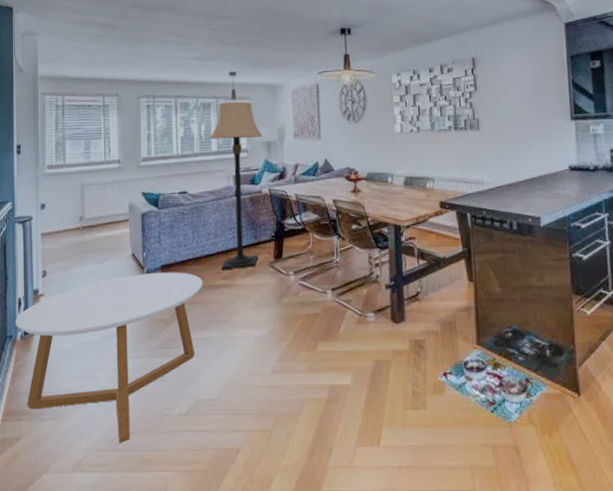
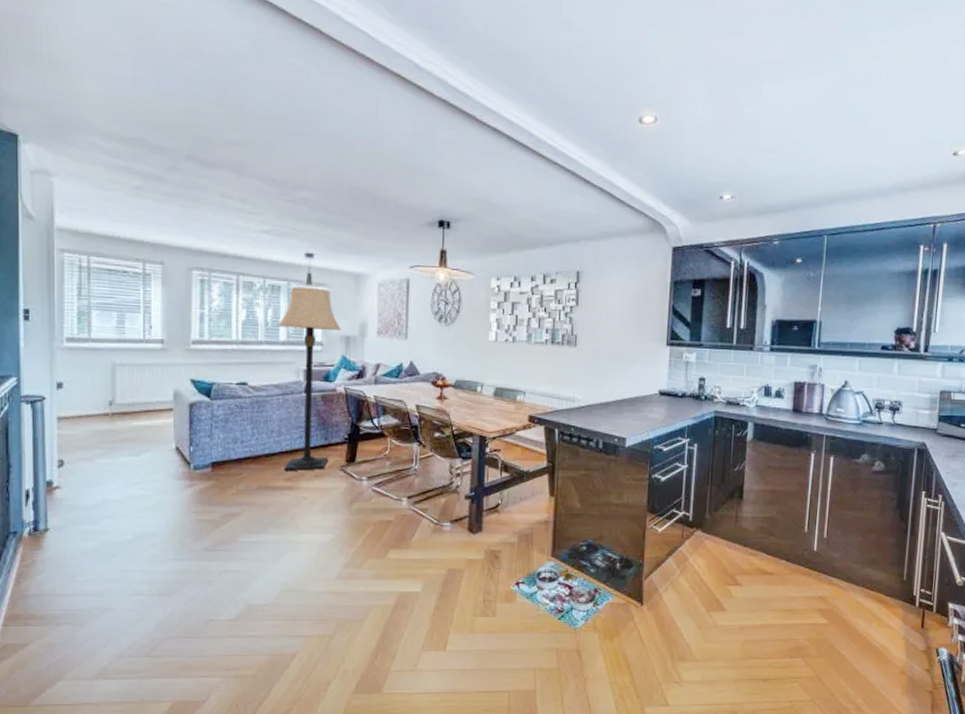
coffee table: present [16,272,203,444] -> none [22,469,261,650]

